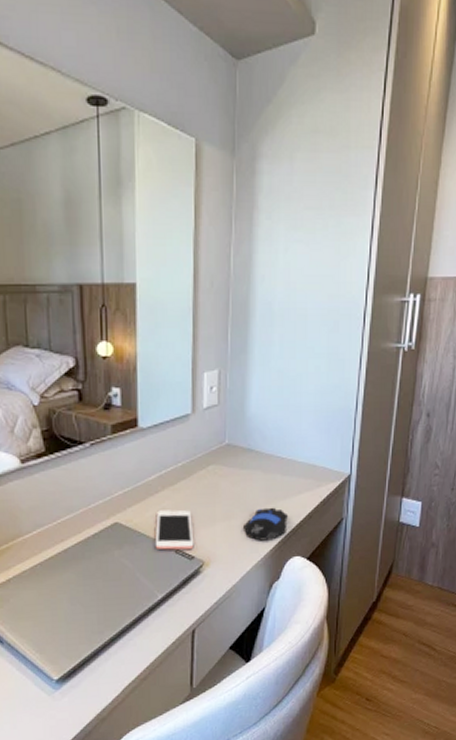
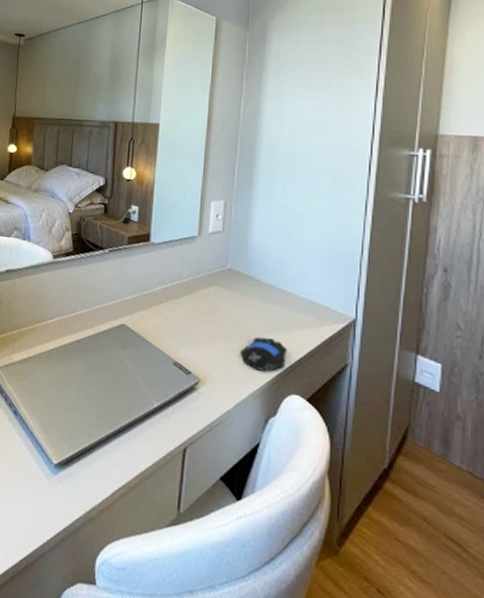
cell phone: present [155,509,194,550] -> none [155,320,192,363]

